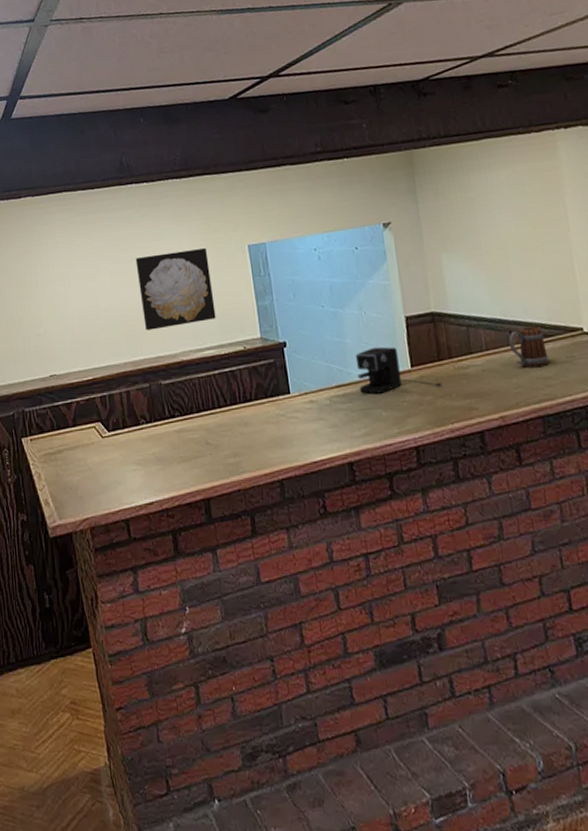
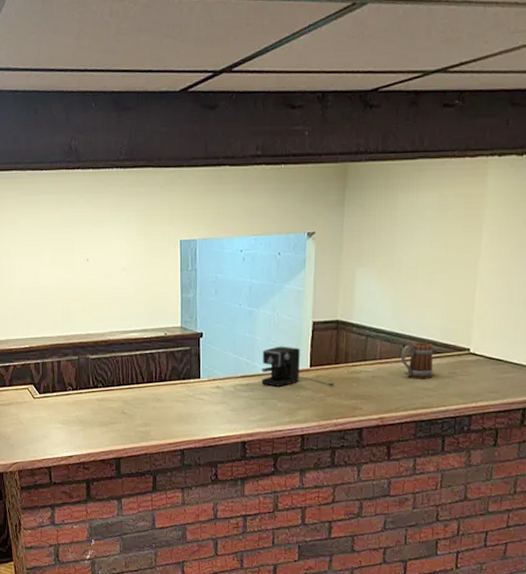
wall art: present [135,247,216,331] -> none [76,238,143,310]

